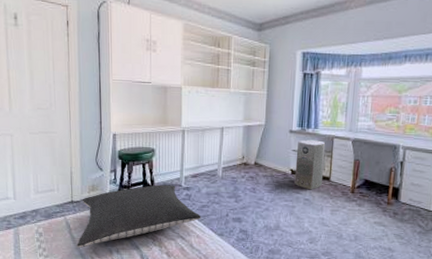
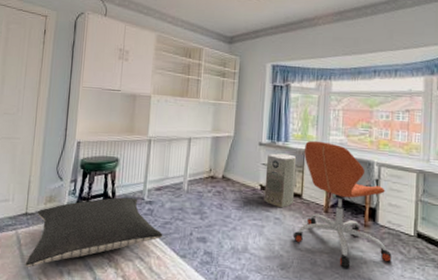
office chair: none [321,127,411,240] -> present [292,140,392,268]

